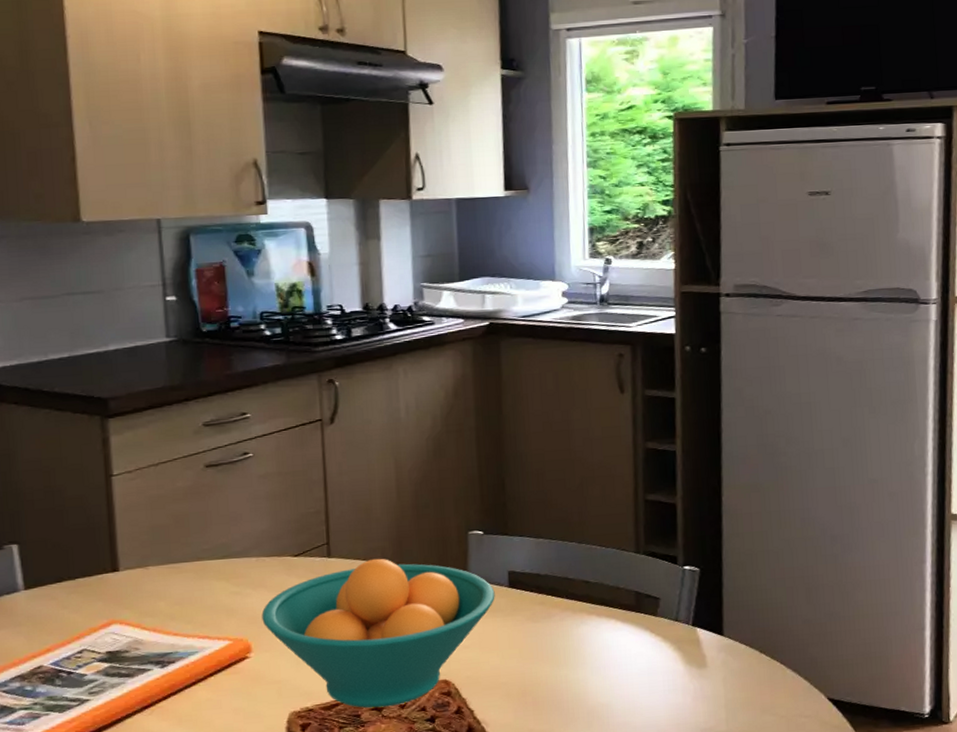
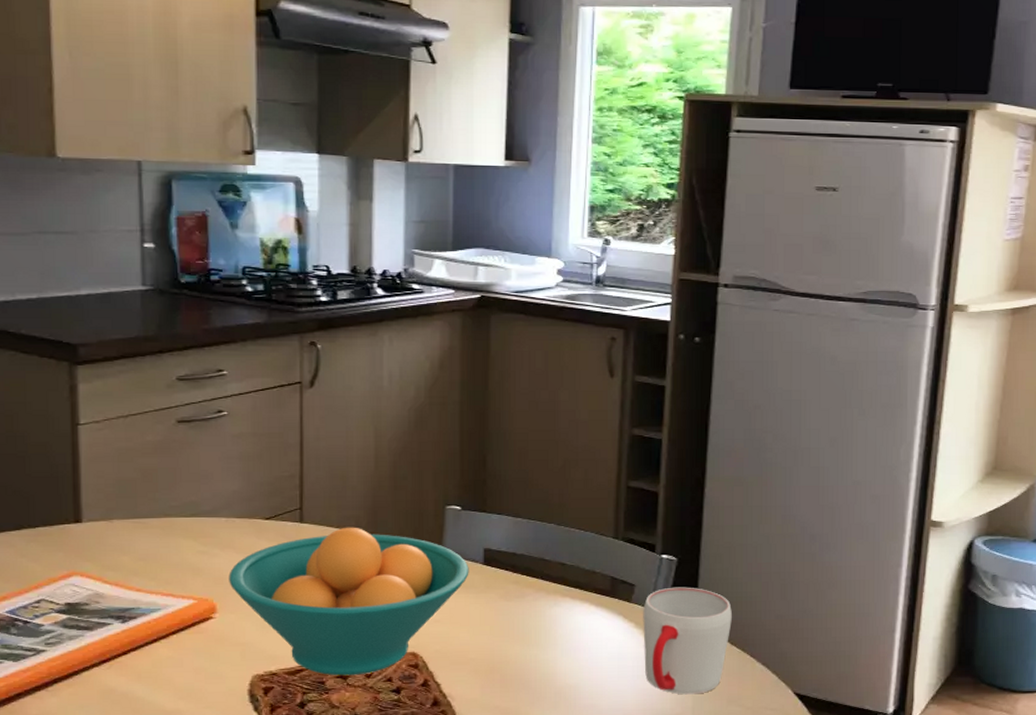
mug: none [669,597,759,707] -> present [643,587,732,695]

